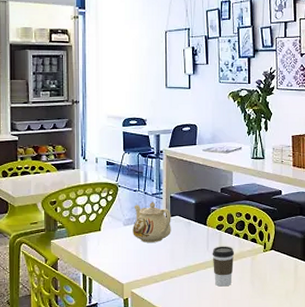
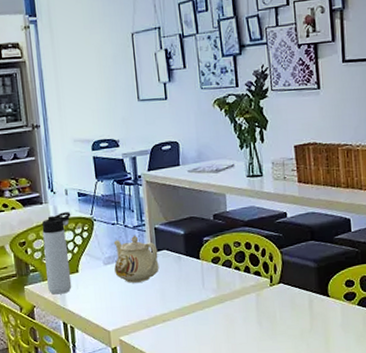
thermos bottle: none [72,178,99,249] -> present [42,212,72,295]
coffee cup: present [212,246,235,287] -> none [209,281,236,329]

